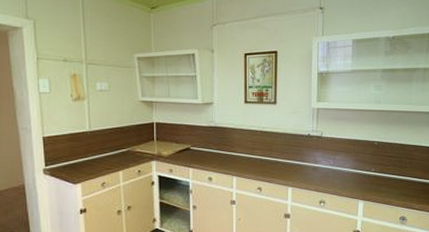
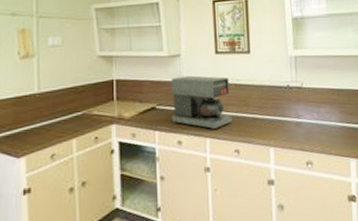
coffee maker: none [204,122,257,170] -> present [170,75,233,130]

